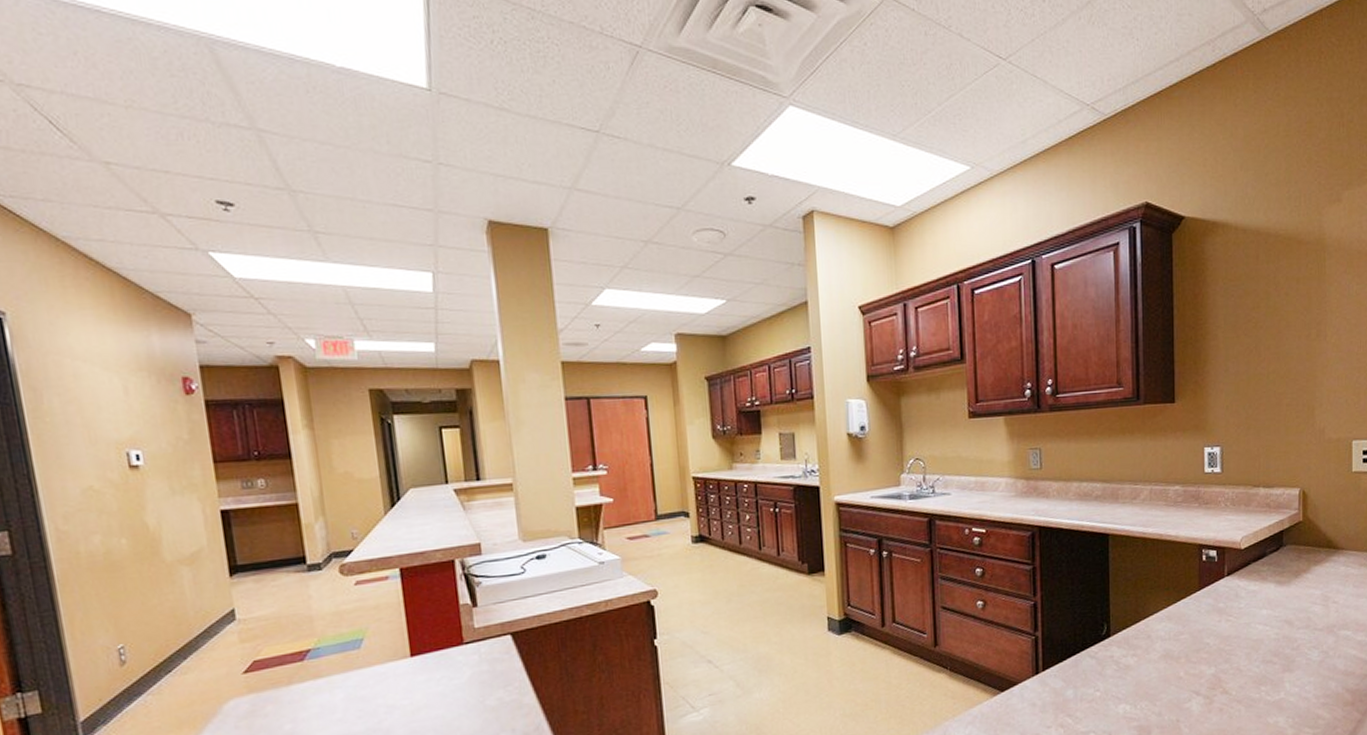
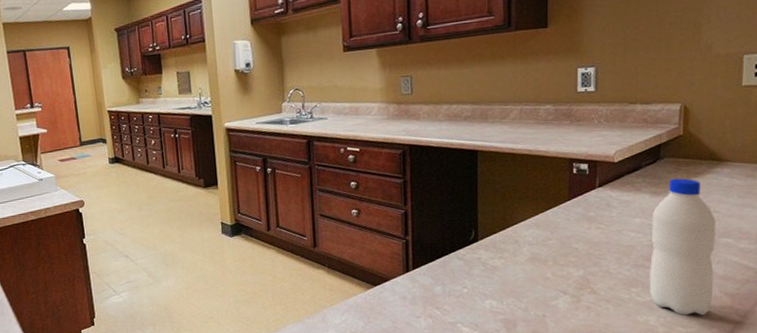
water bottle: none [1277,566,1336,715] -> present [649,178,716,316]

